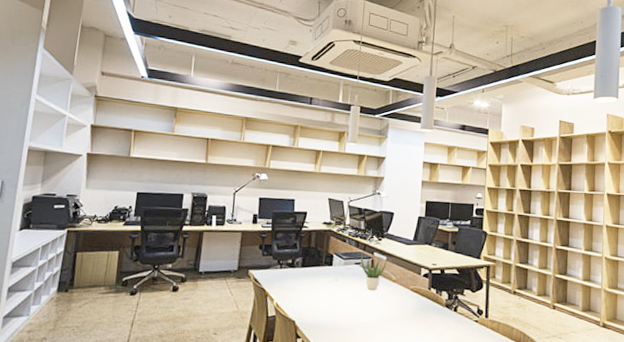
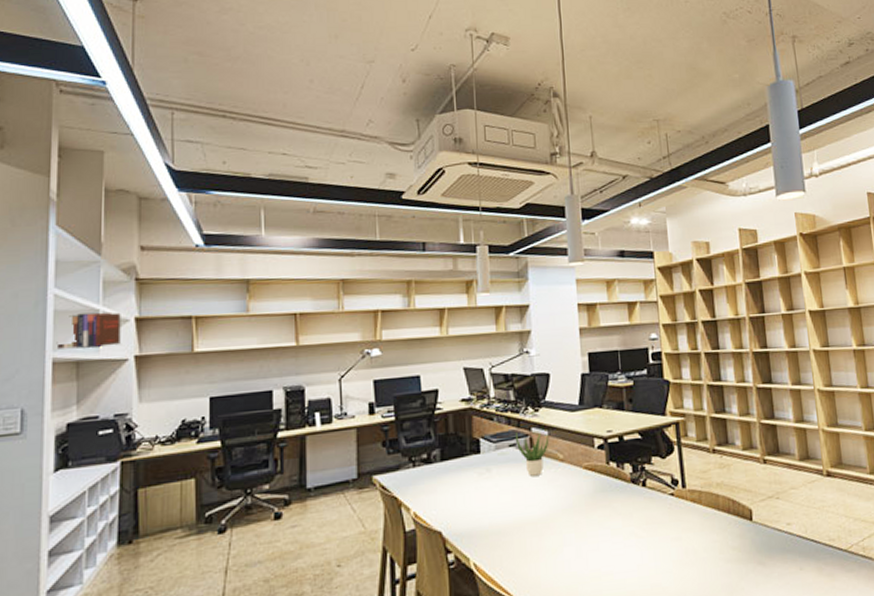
books: none [32,116,81,144] -> present [56,312,121,350]

